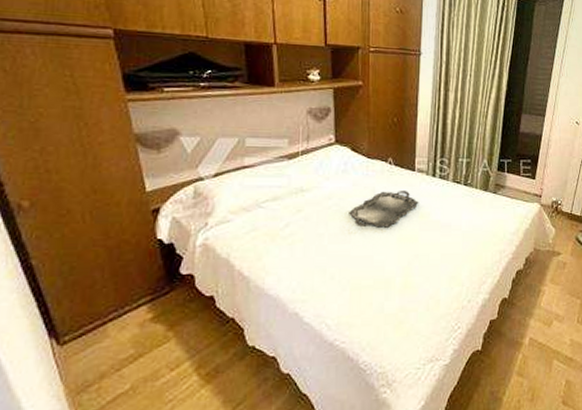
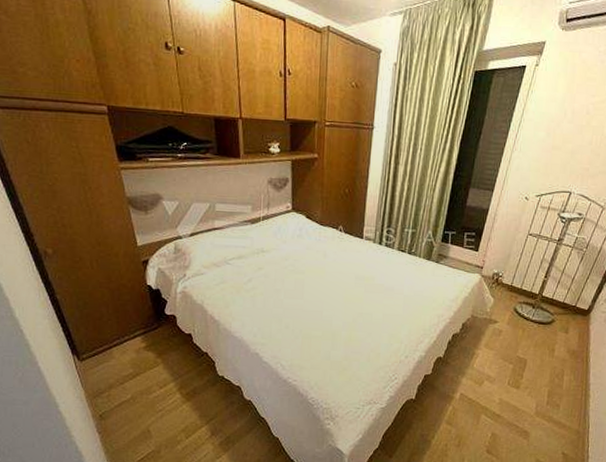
serving tray: present [349,191,419,228] -> none [302,255,366,288]

